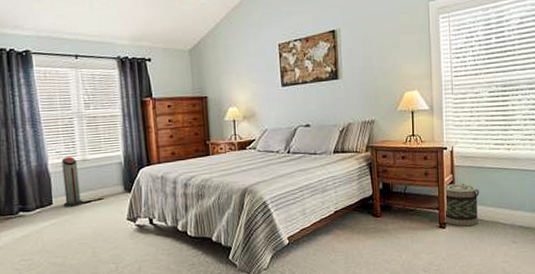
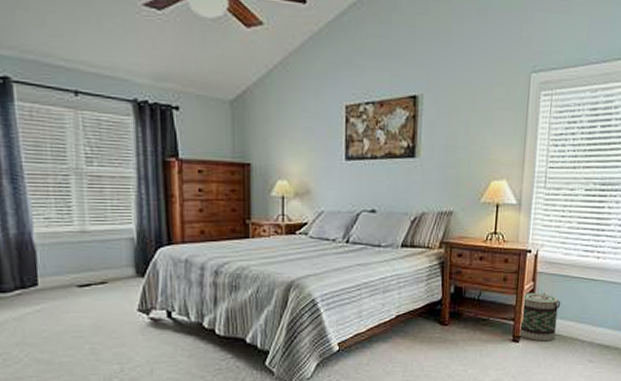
air purifier: present [62,157,84,208] -> none [52,226,81,290]

